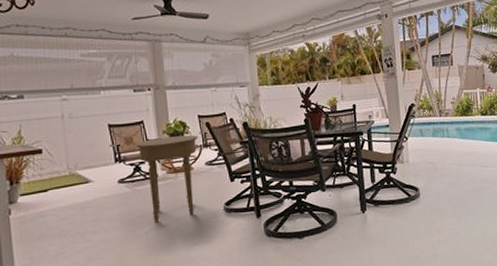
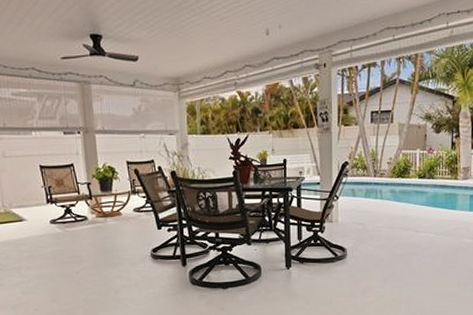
side table: present [135,135,198,223] -> none [66,180,127,264]

